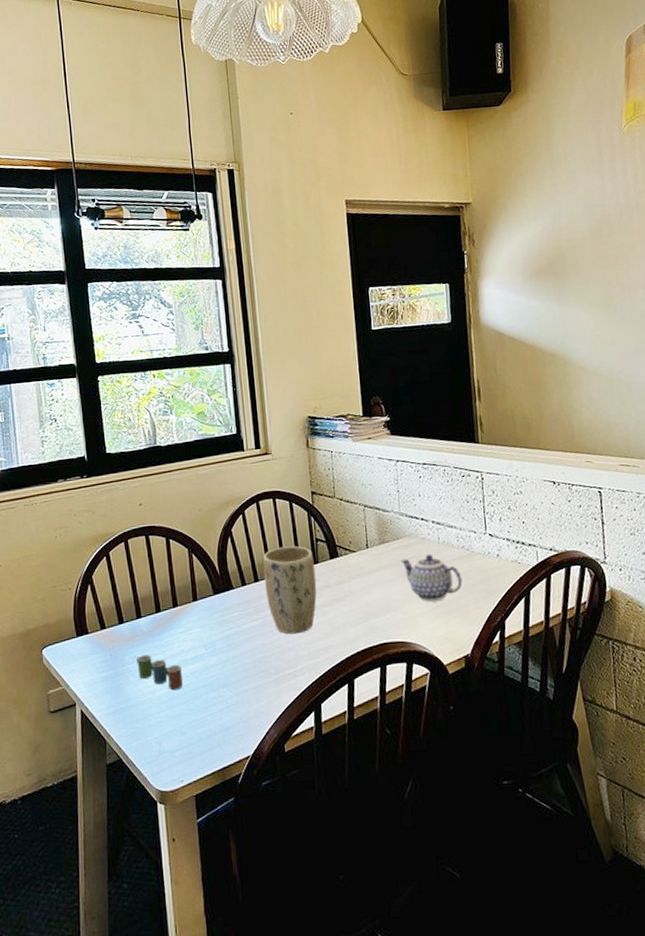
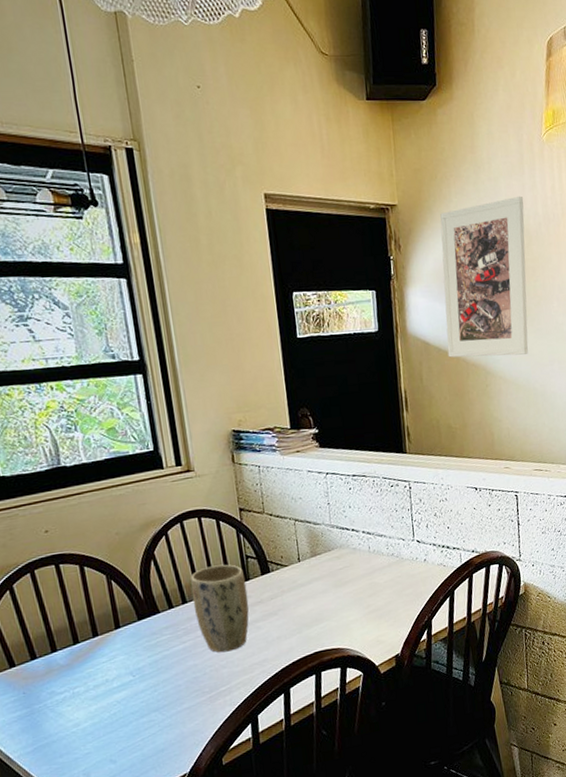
cup: present [136,654,183,691] -> none [54,688,110,721]
teapot: present [400,554,463,601] -> none [332,563,392,608]
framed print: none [515,187,611,348] -> present [440,196,528,358]

